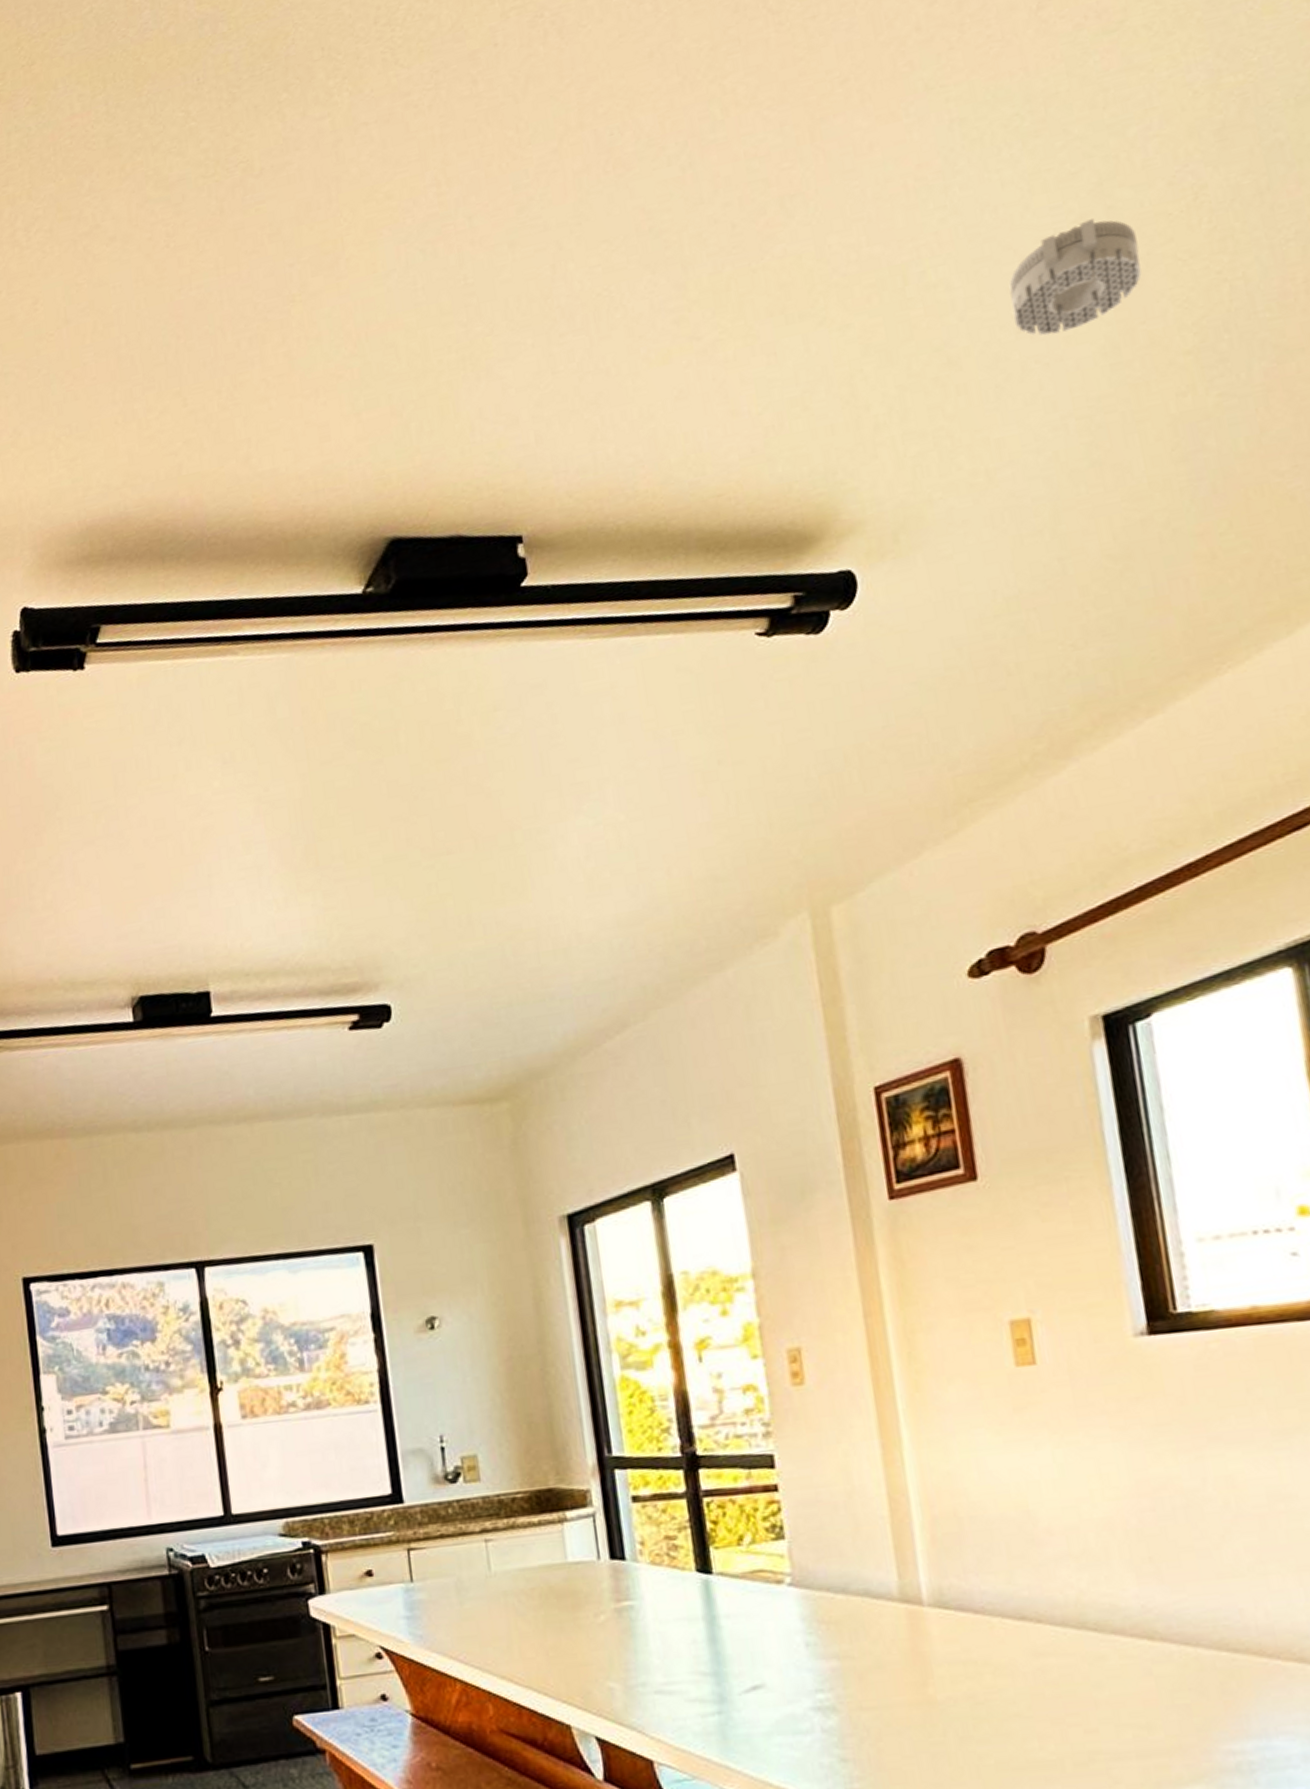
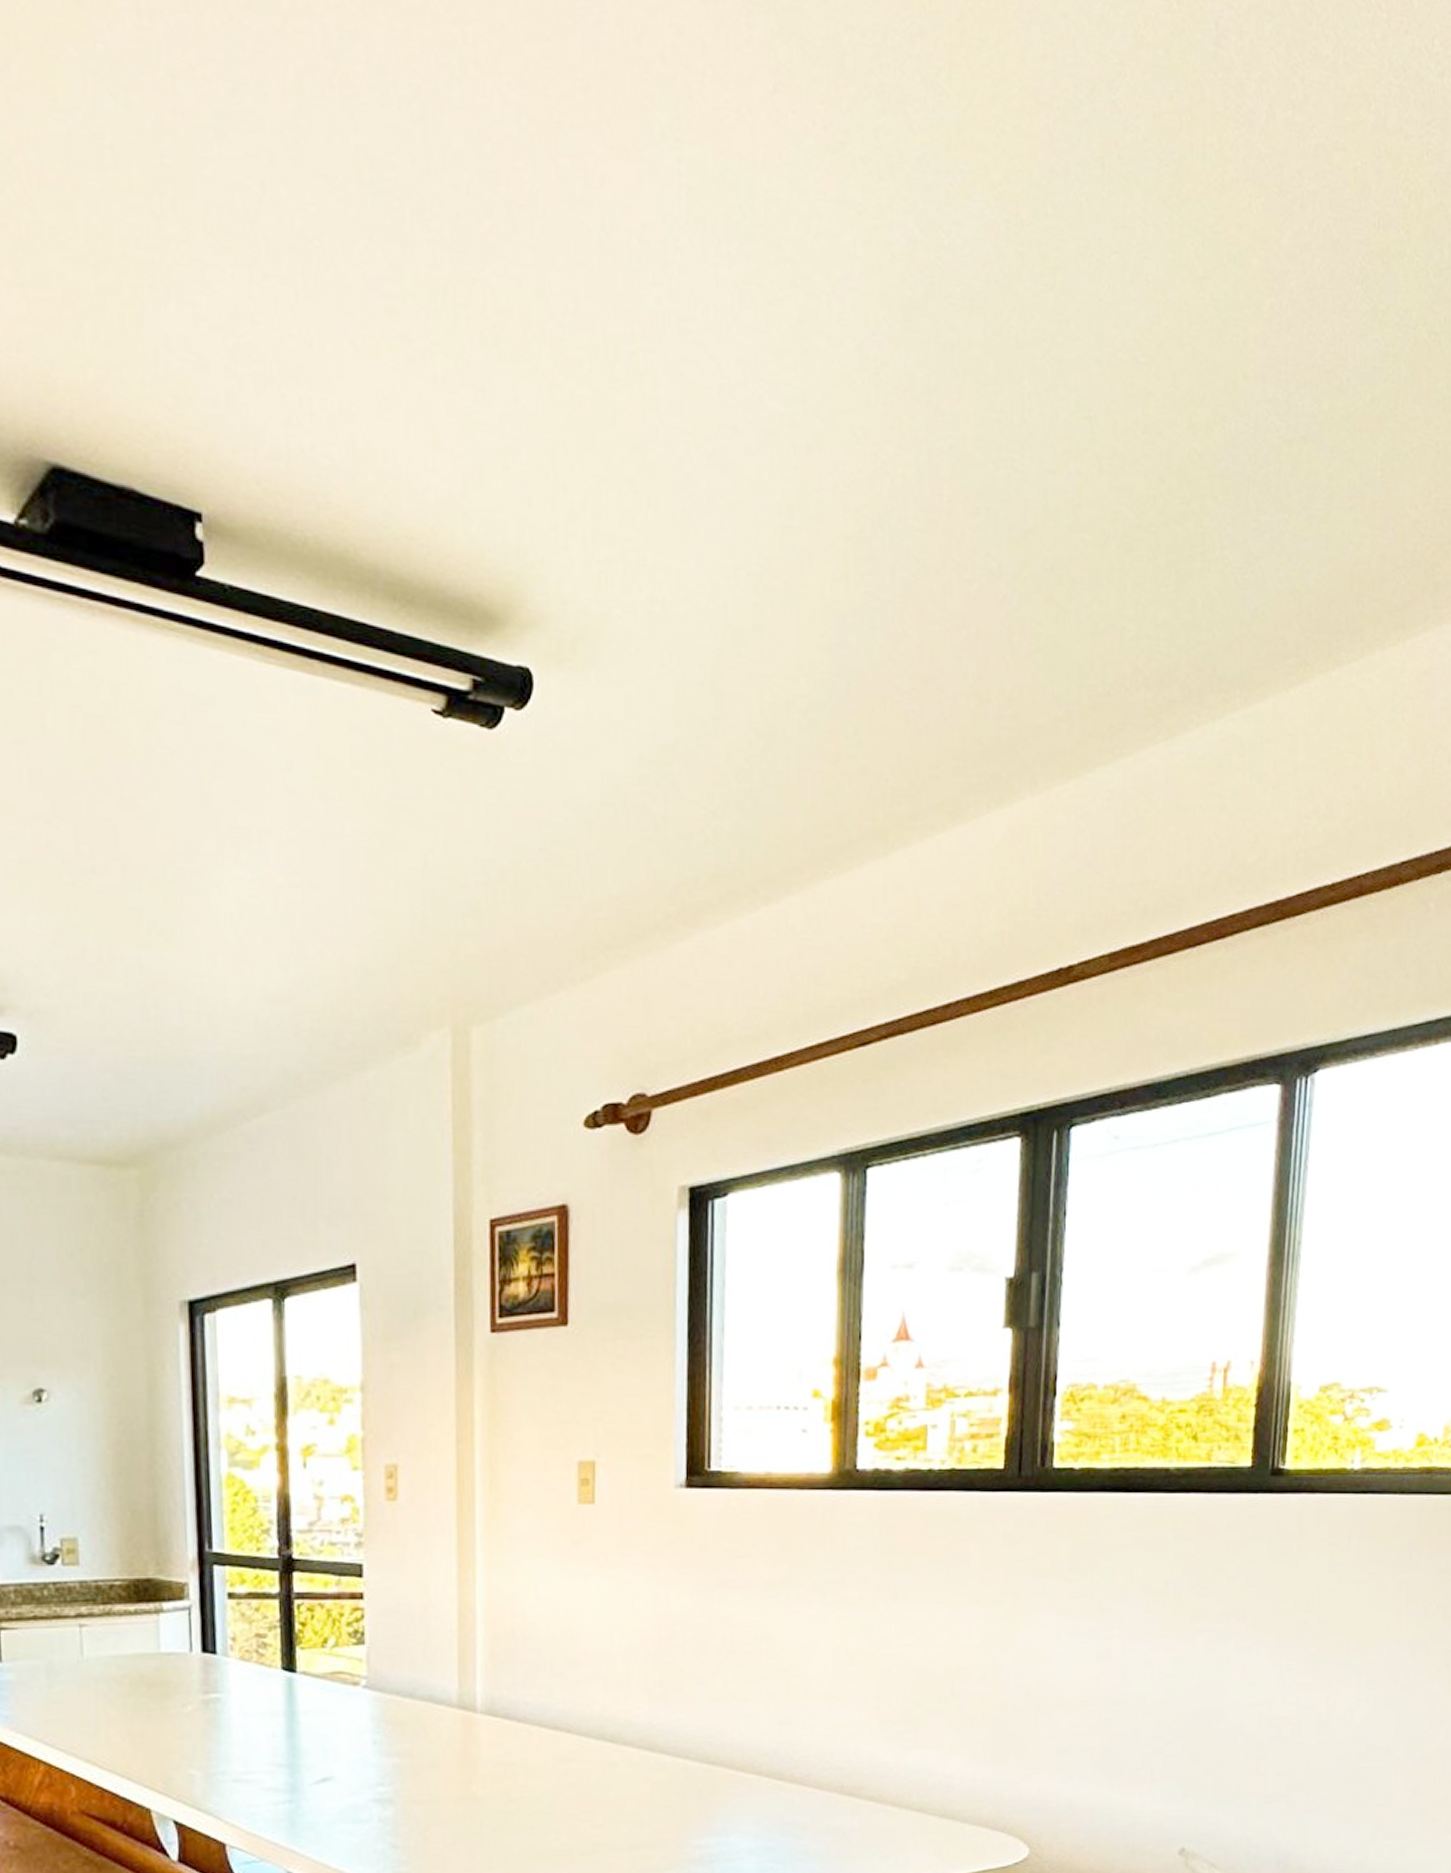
smoke detector: present [1009,217,1142,336] -> none [707,356,823,475]

